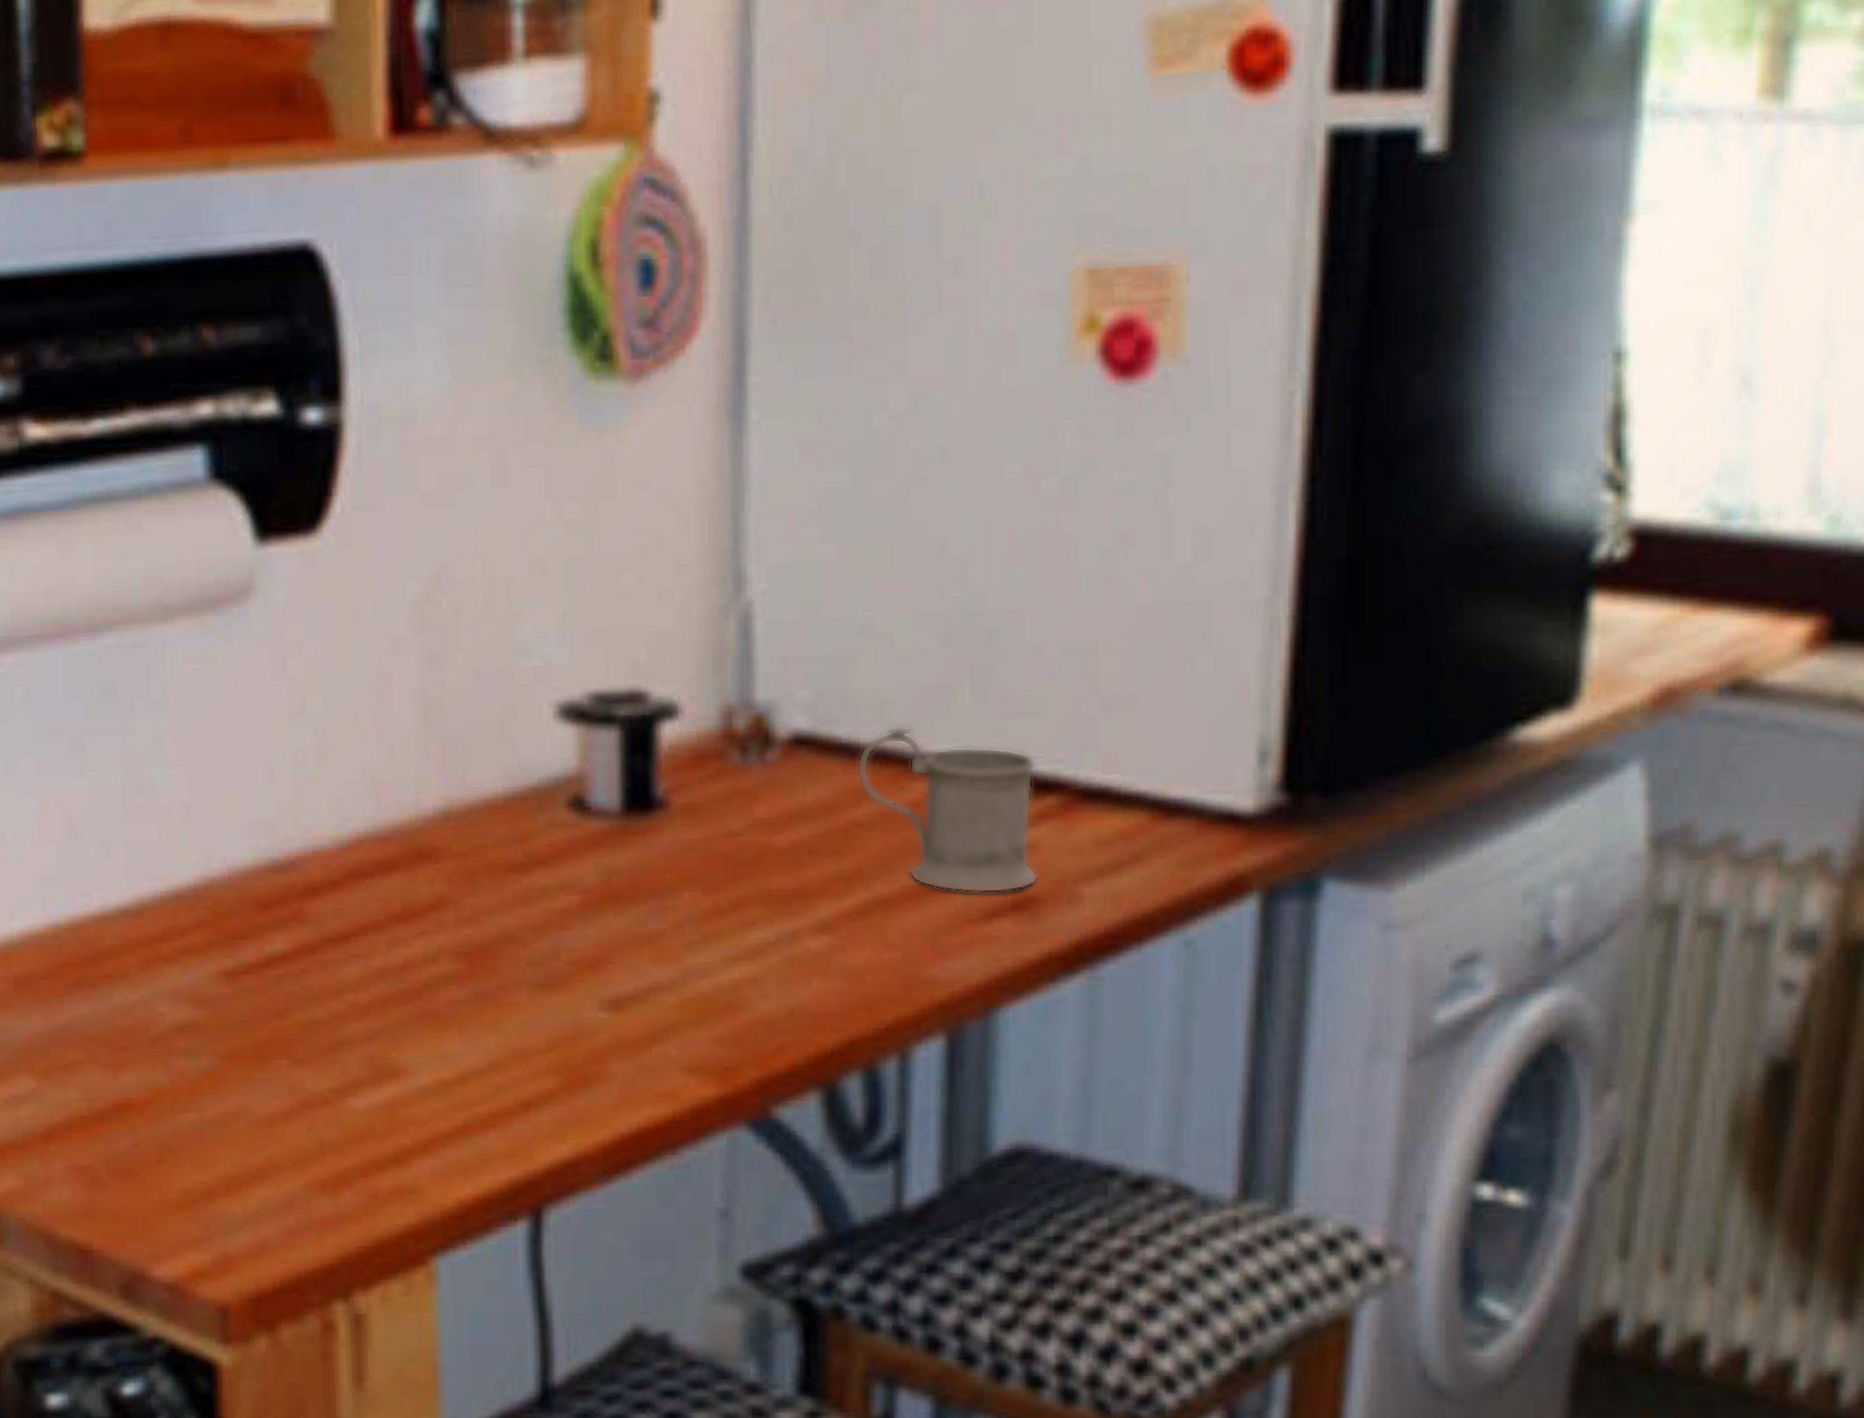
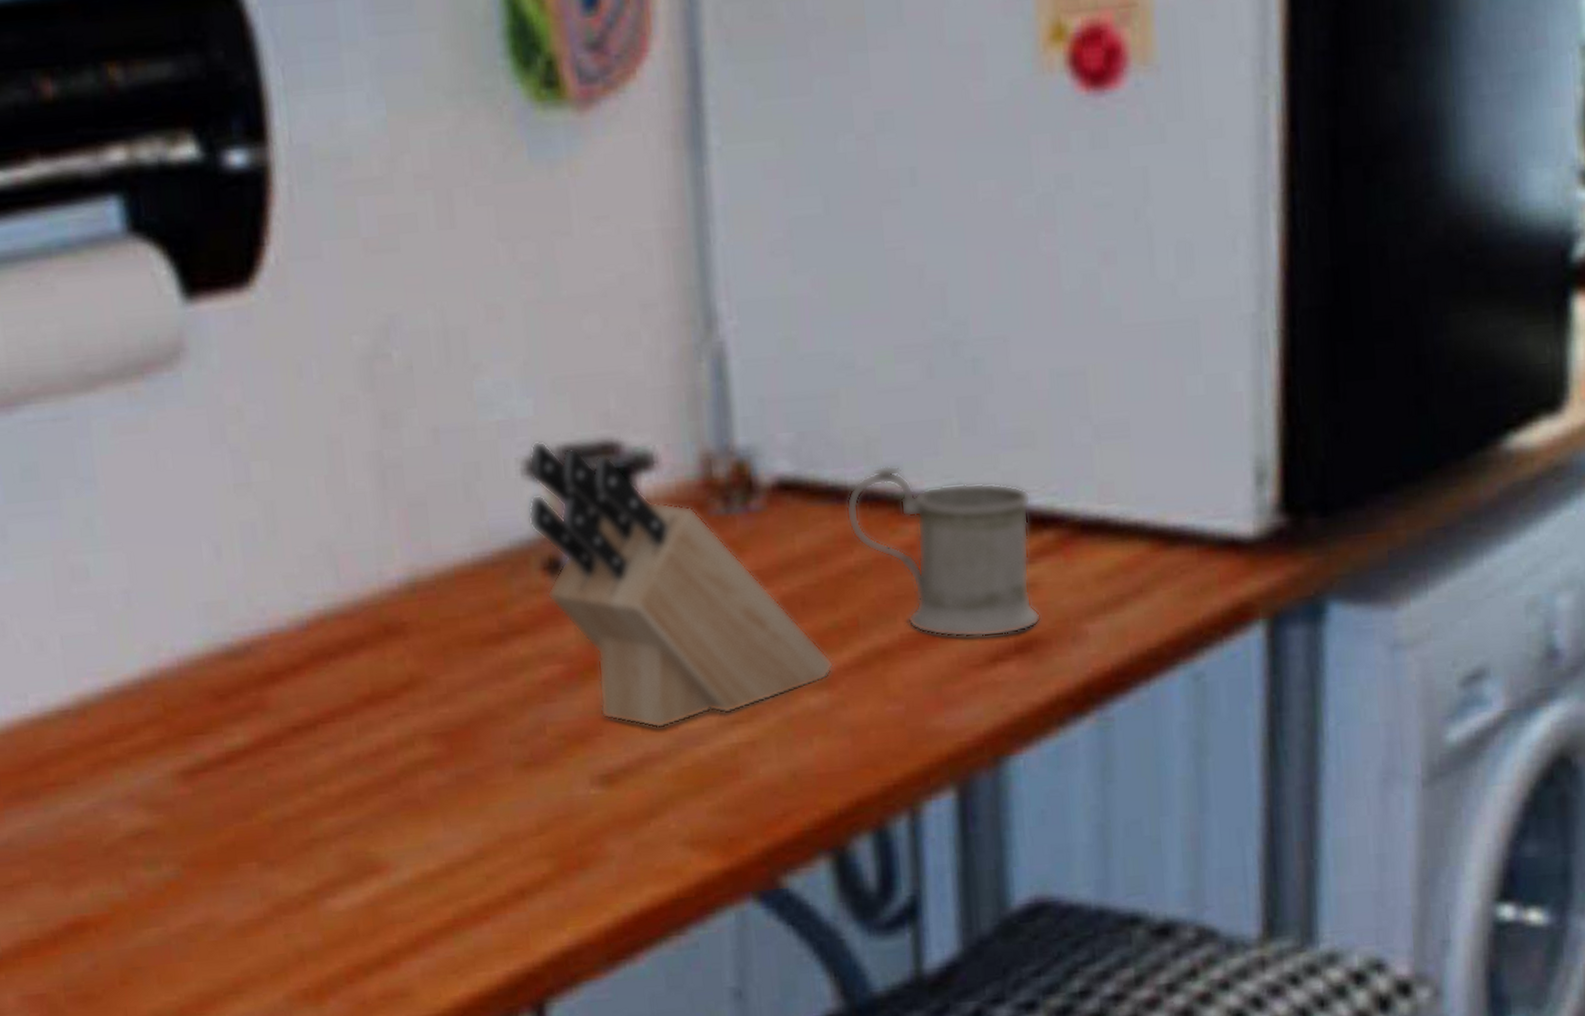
knife block: none [557,686,837,961] -> present [528,440,835,729]

